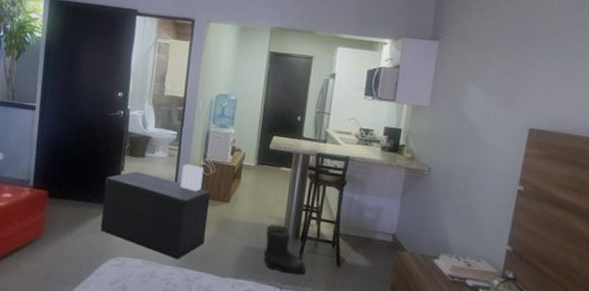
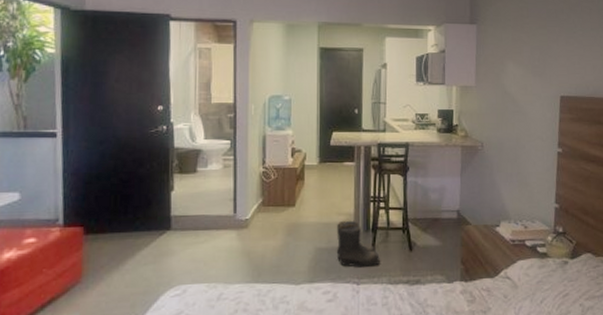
bench: present [100,171,211,260] -> none [153,188,275,276]
decorative box: present [180,164,204,191] -> none [240,173,264,200]

